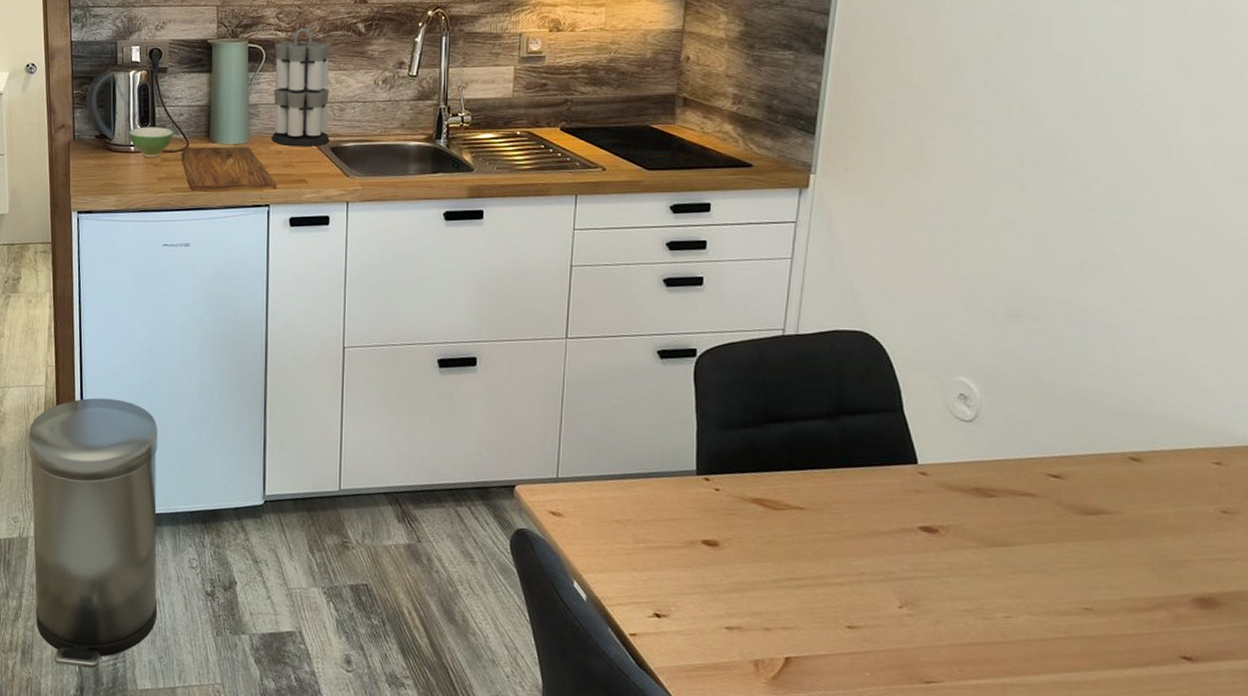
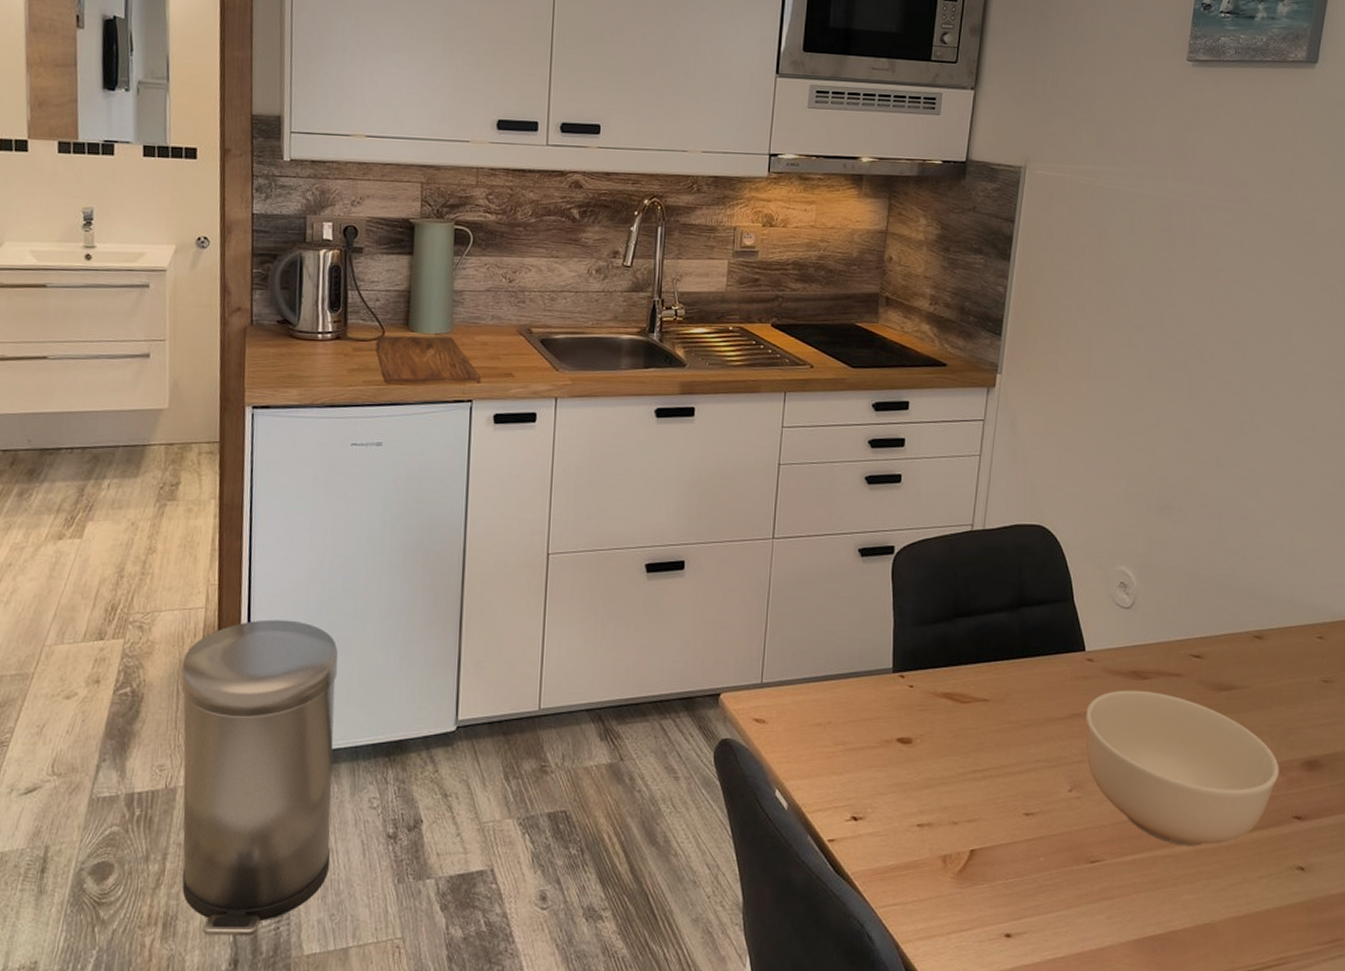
bowl: present [128,127,174,159] -> none [315,312,368,348]
spice rack: present [272,29,331,147] -> none [477,212,543,338]
bowl: none [918,507,1162,678] -> present [1085,690,1279,846]

